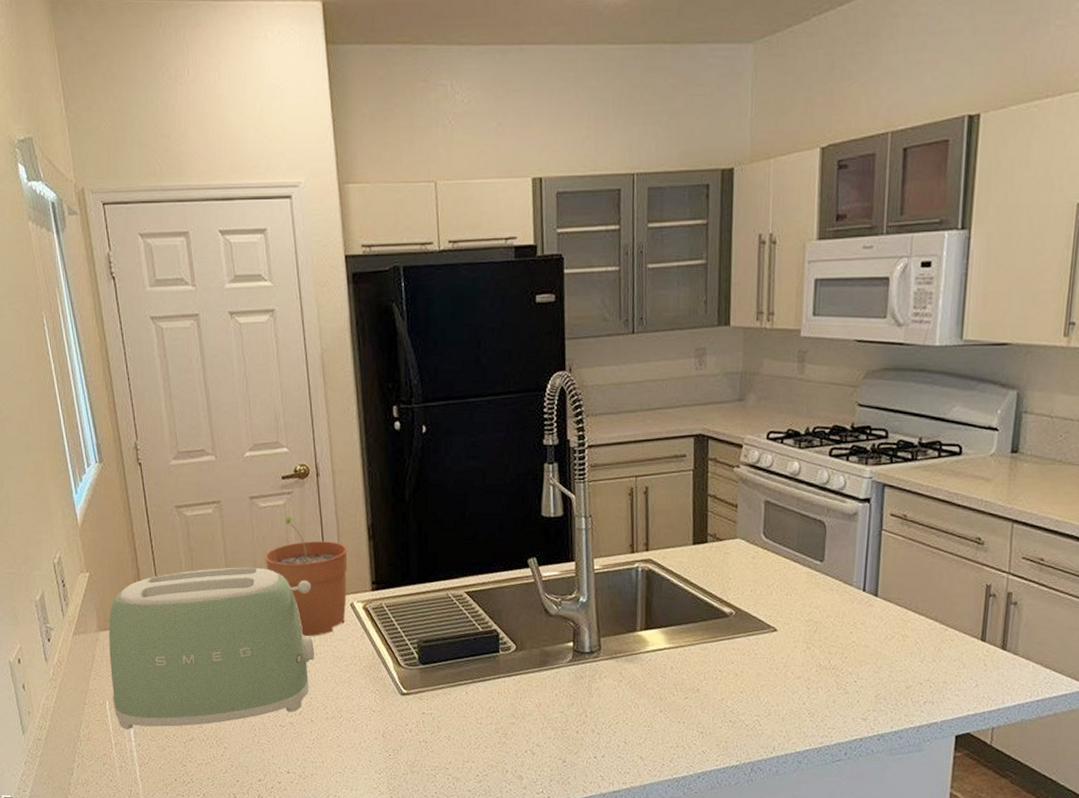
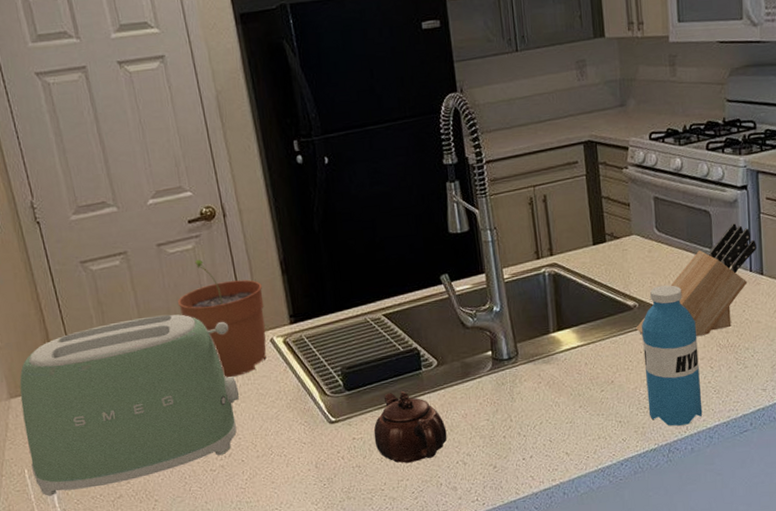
teapot: none [444,671,518,745] -> present [373,390,447,463]
knife block: none [730,536,874,654] -> present [636,222,757,337]
water bottle: none [733,596,796,745] -> present [642,285,703,426]

